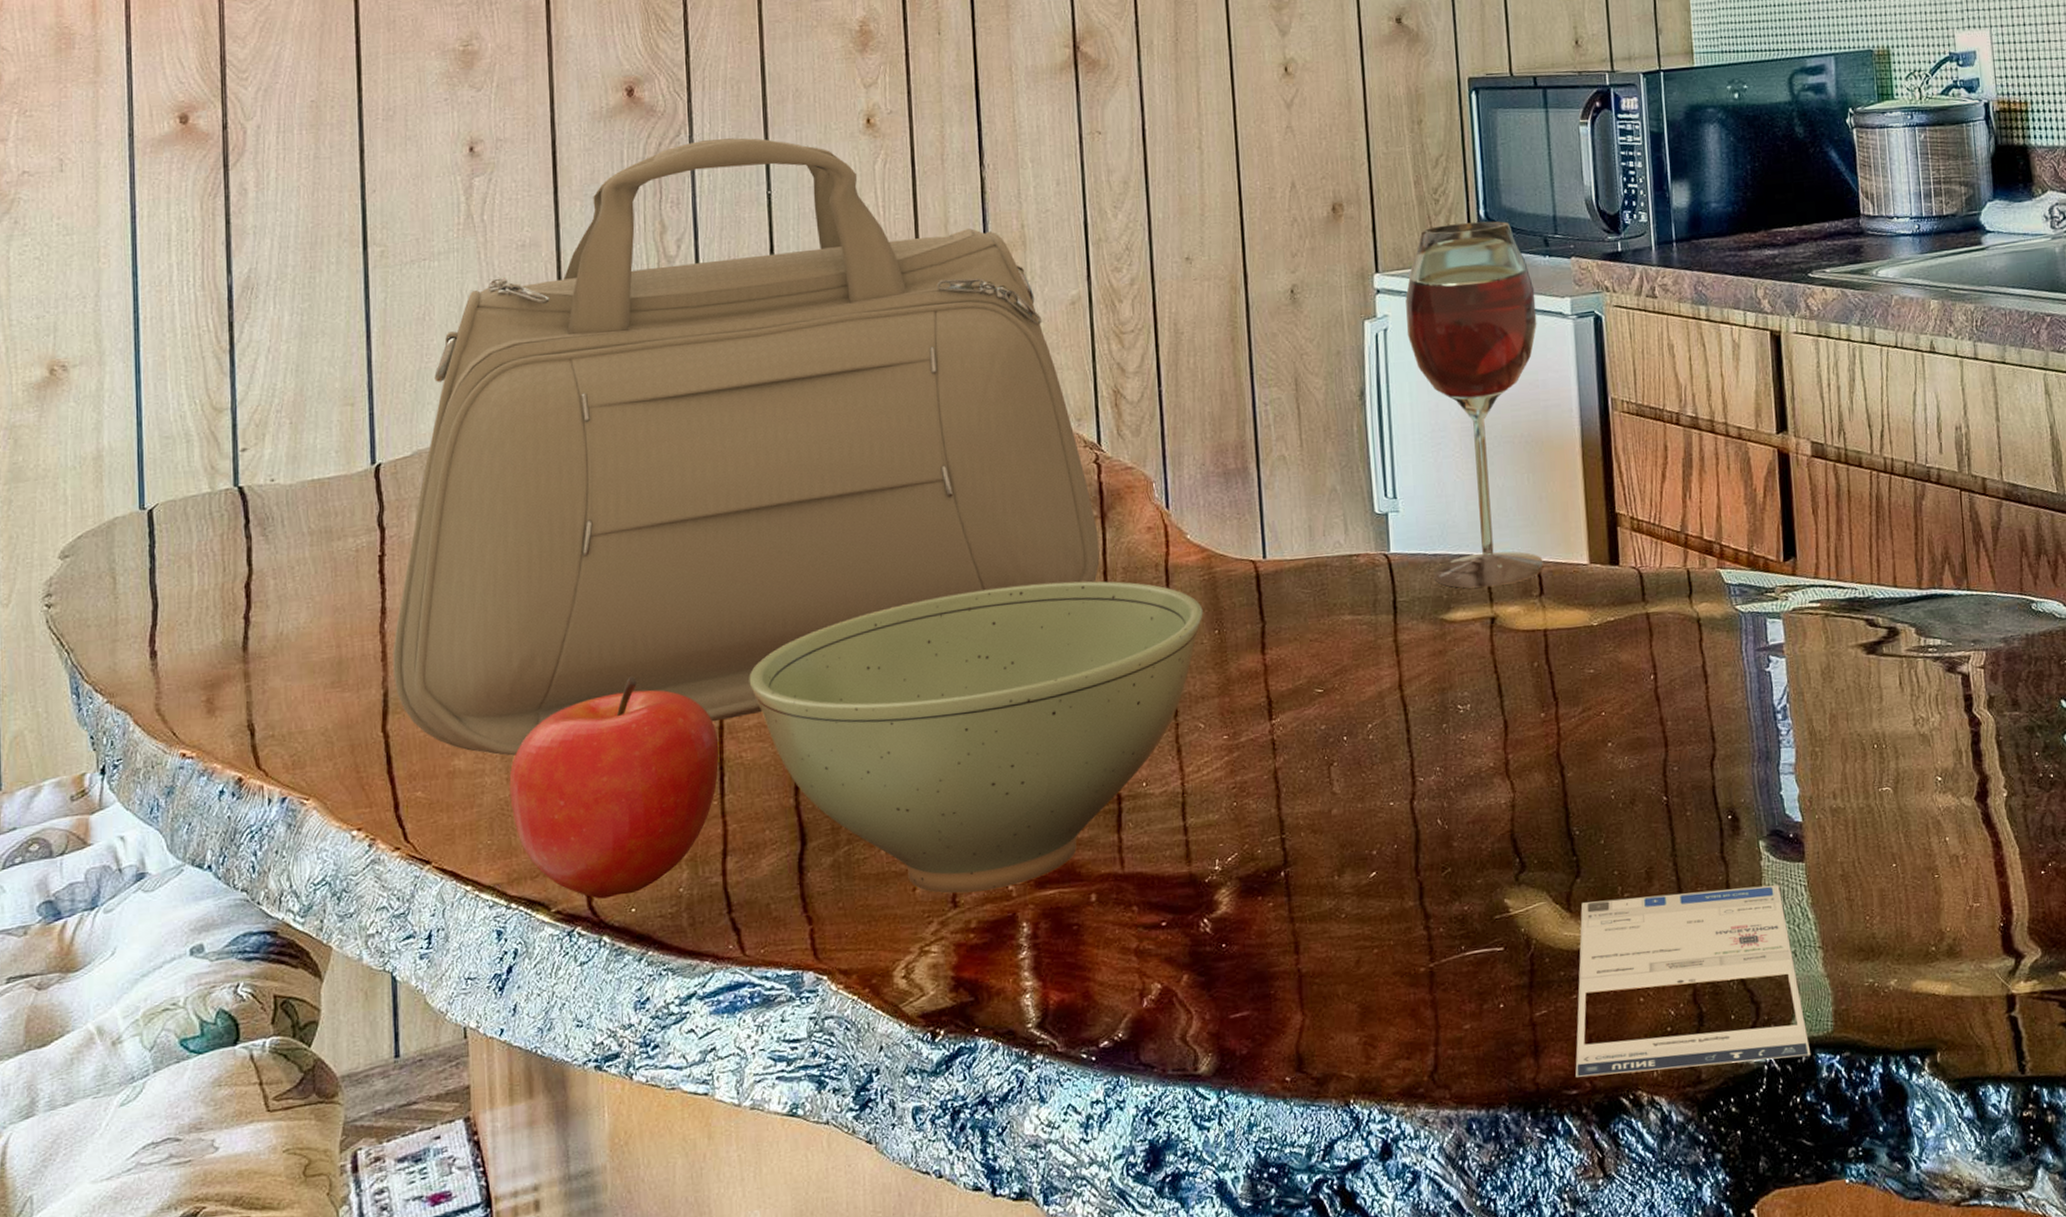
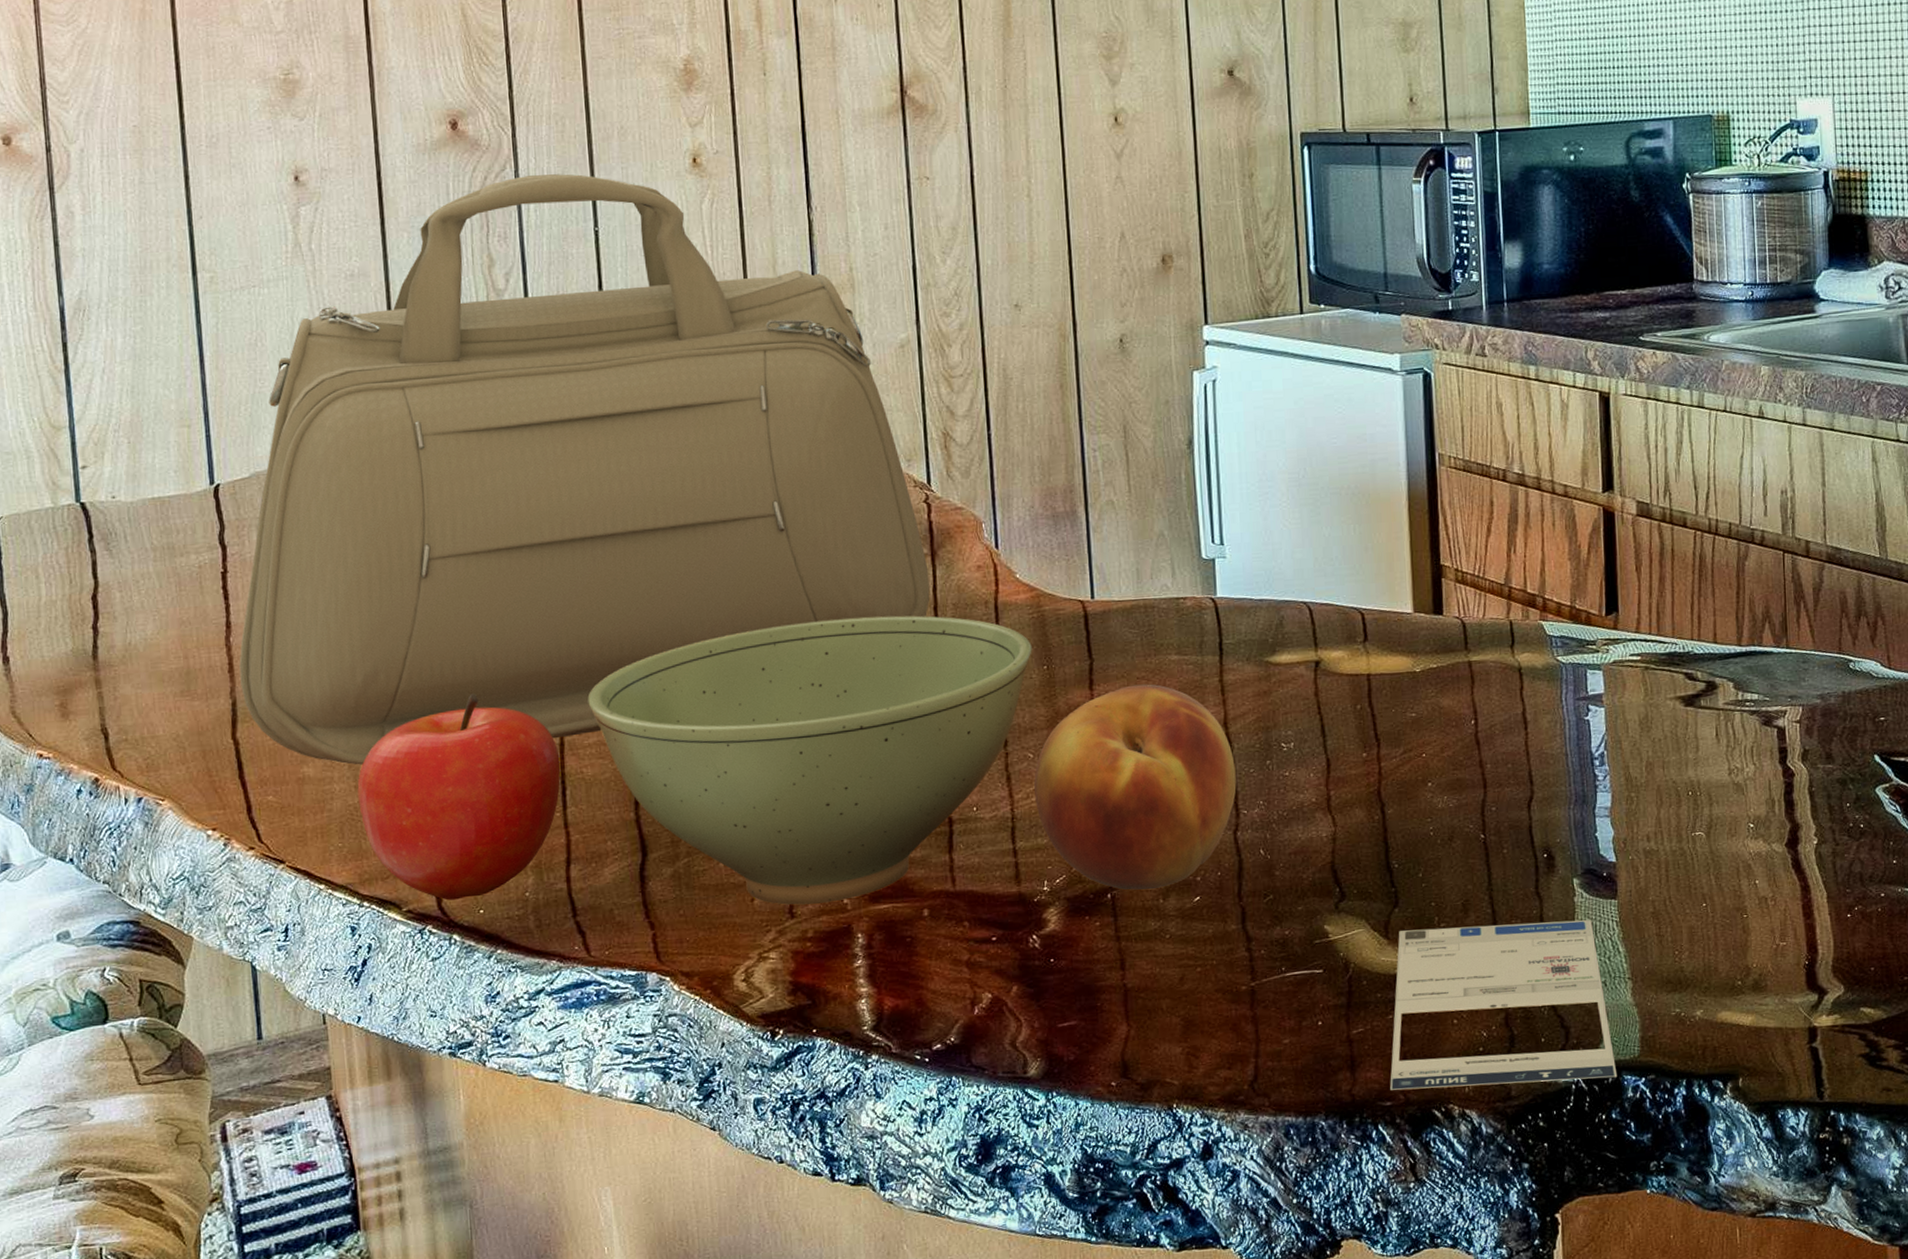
fruit: none [1205,646,1413,868] -> present [1034,684,1237,891]
wineglass: present [1405,221,1544,588] -> none [1234,276,1368,633]

